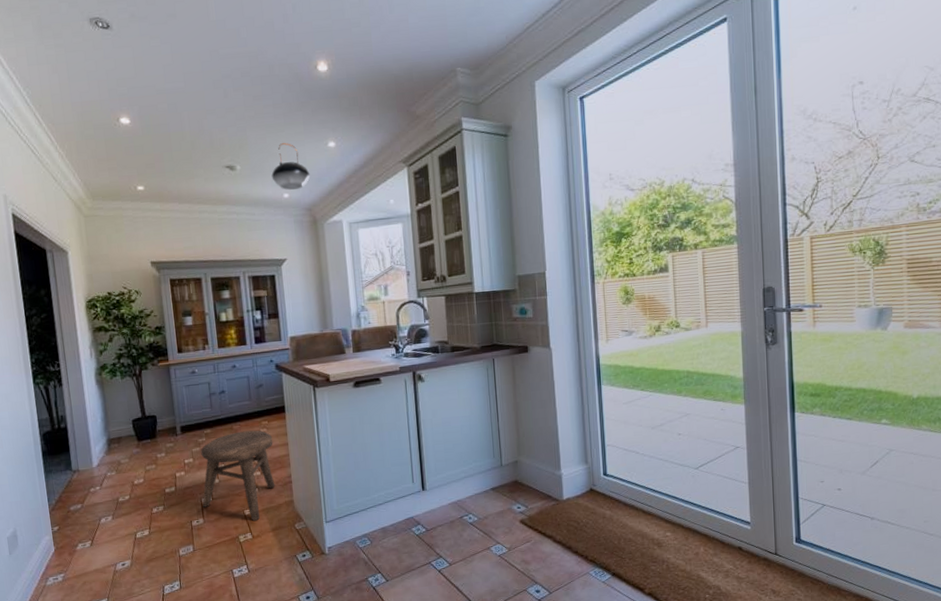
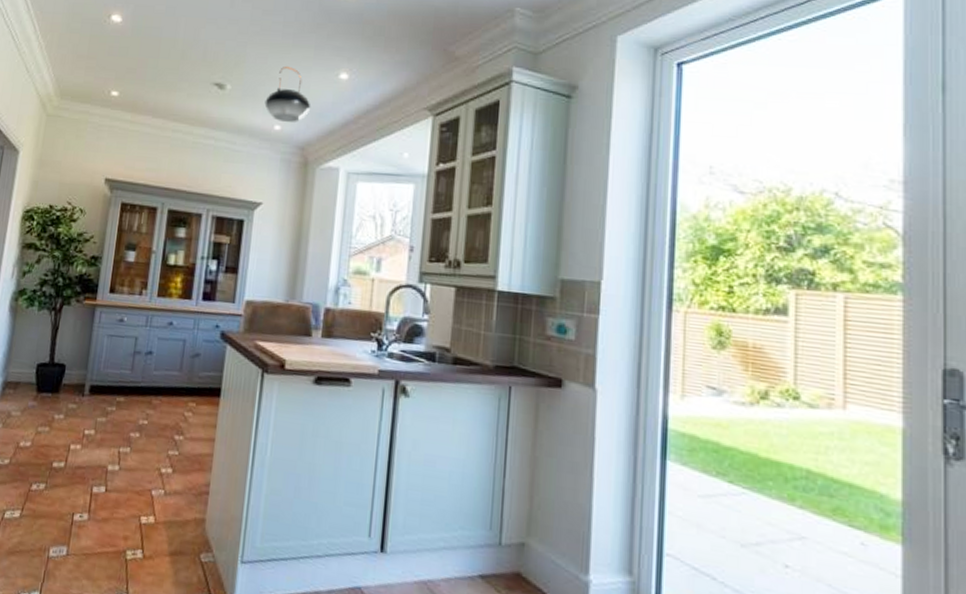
stool: present [201,430,276,522] -> none [91,408,198,536]

